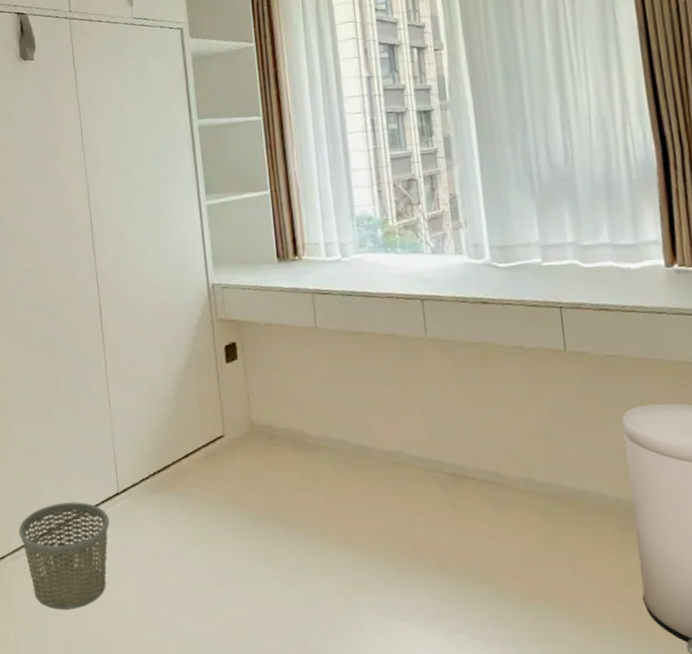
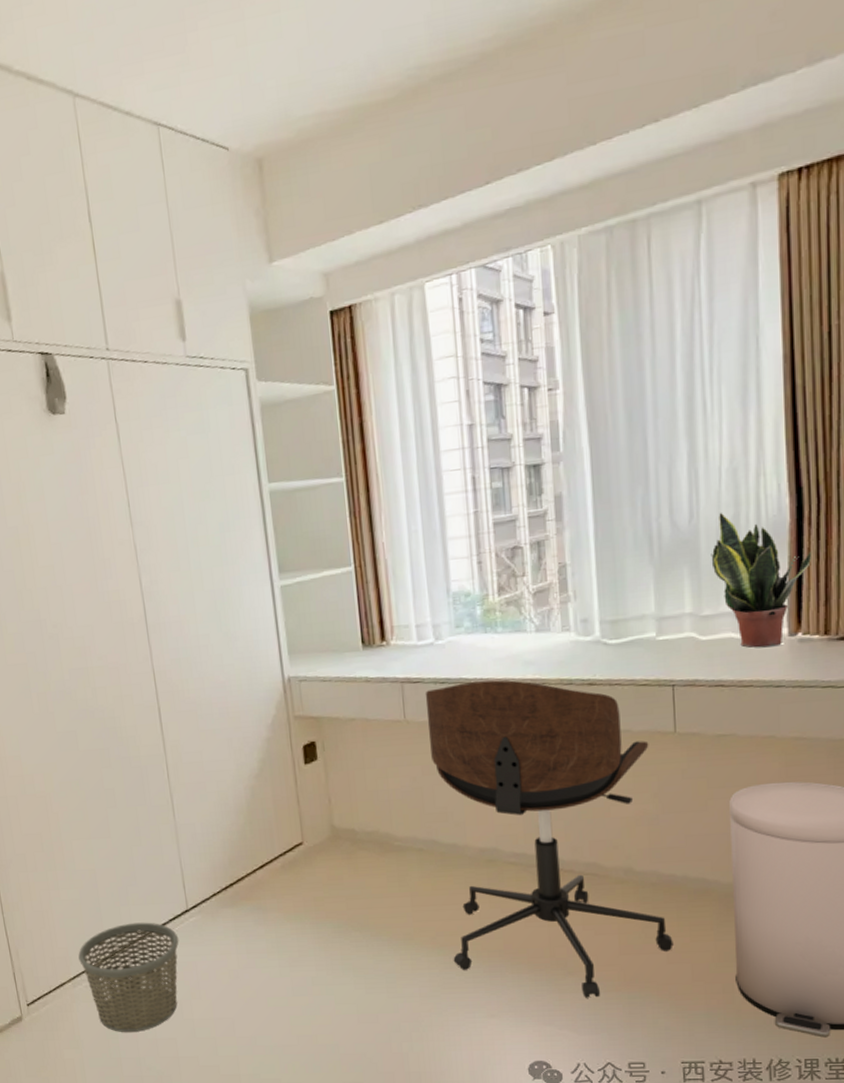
office chair: none [333,295,578,608] -> present [425,680,674,998]
potted plant: none [587,155,681,277] -> present [711,512,813,648]

